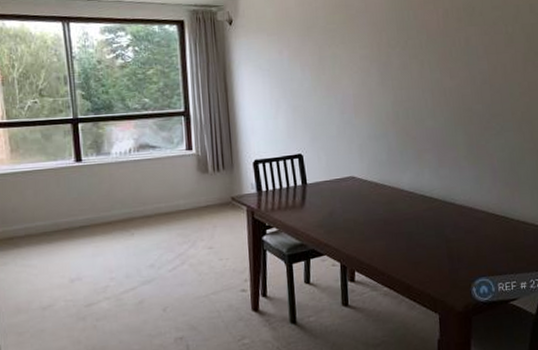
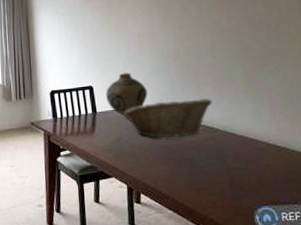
vase: none [316,138,364,189] -> present [105,73,148,117]
fruit basket: none [337,165,433,210] -> present [124,98,213,138]

